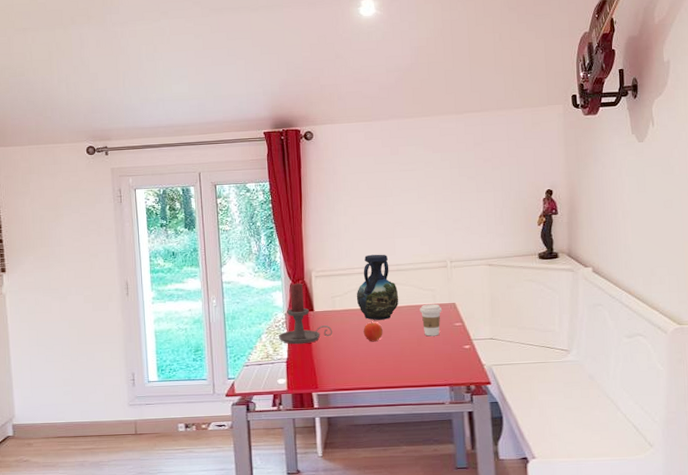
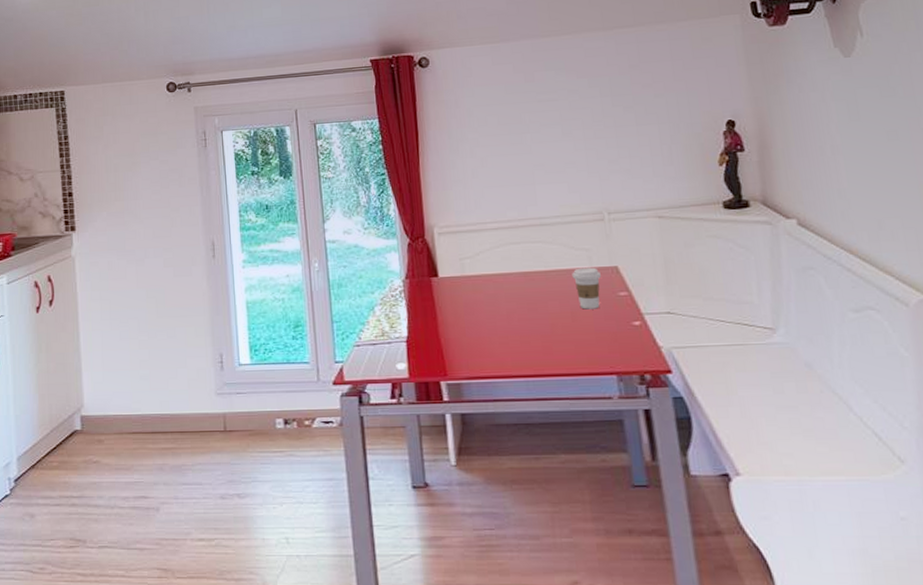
candle holder: present [278,283,333,345] -> none [395,241,463,319]
vase: present [356,254,399,320] -> none [490,204,545,288]
apple: present [363,322,383,342] -> none [501,291,527,317]

